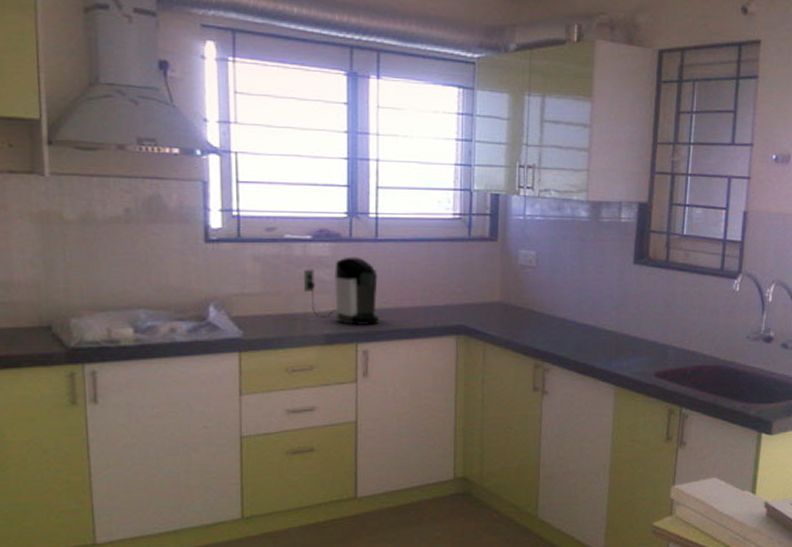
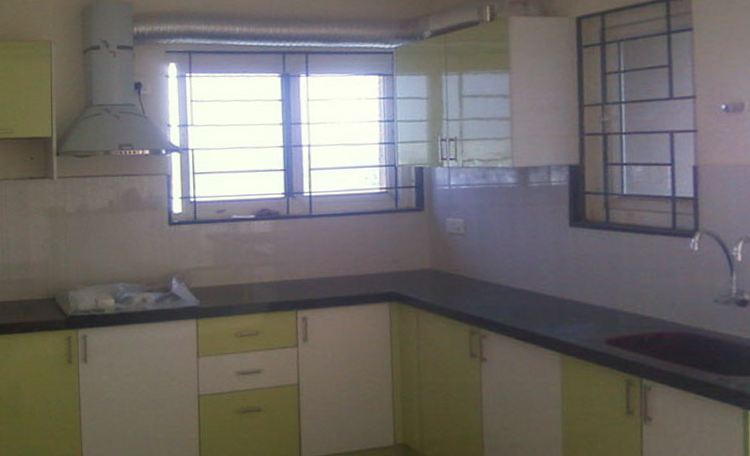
coffee maker: present [304,256,380,326] -> none [249,231,316,295]

